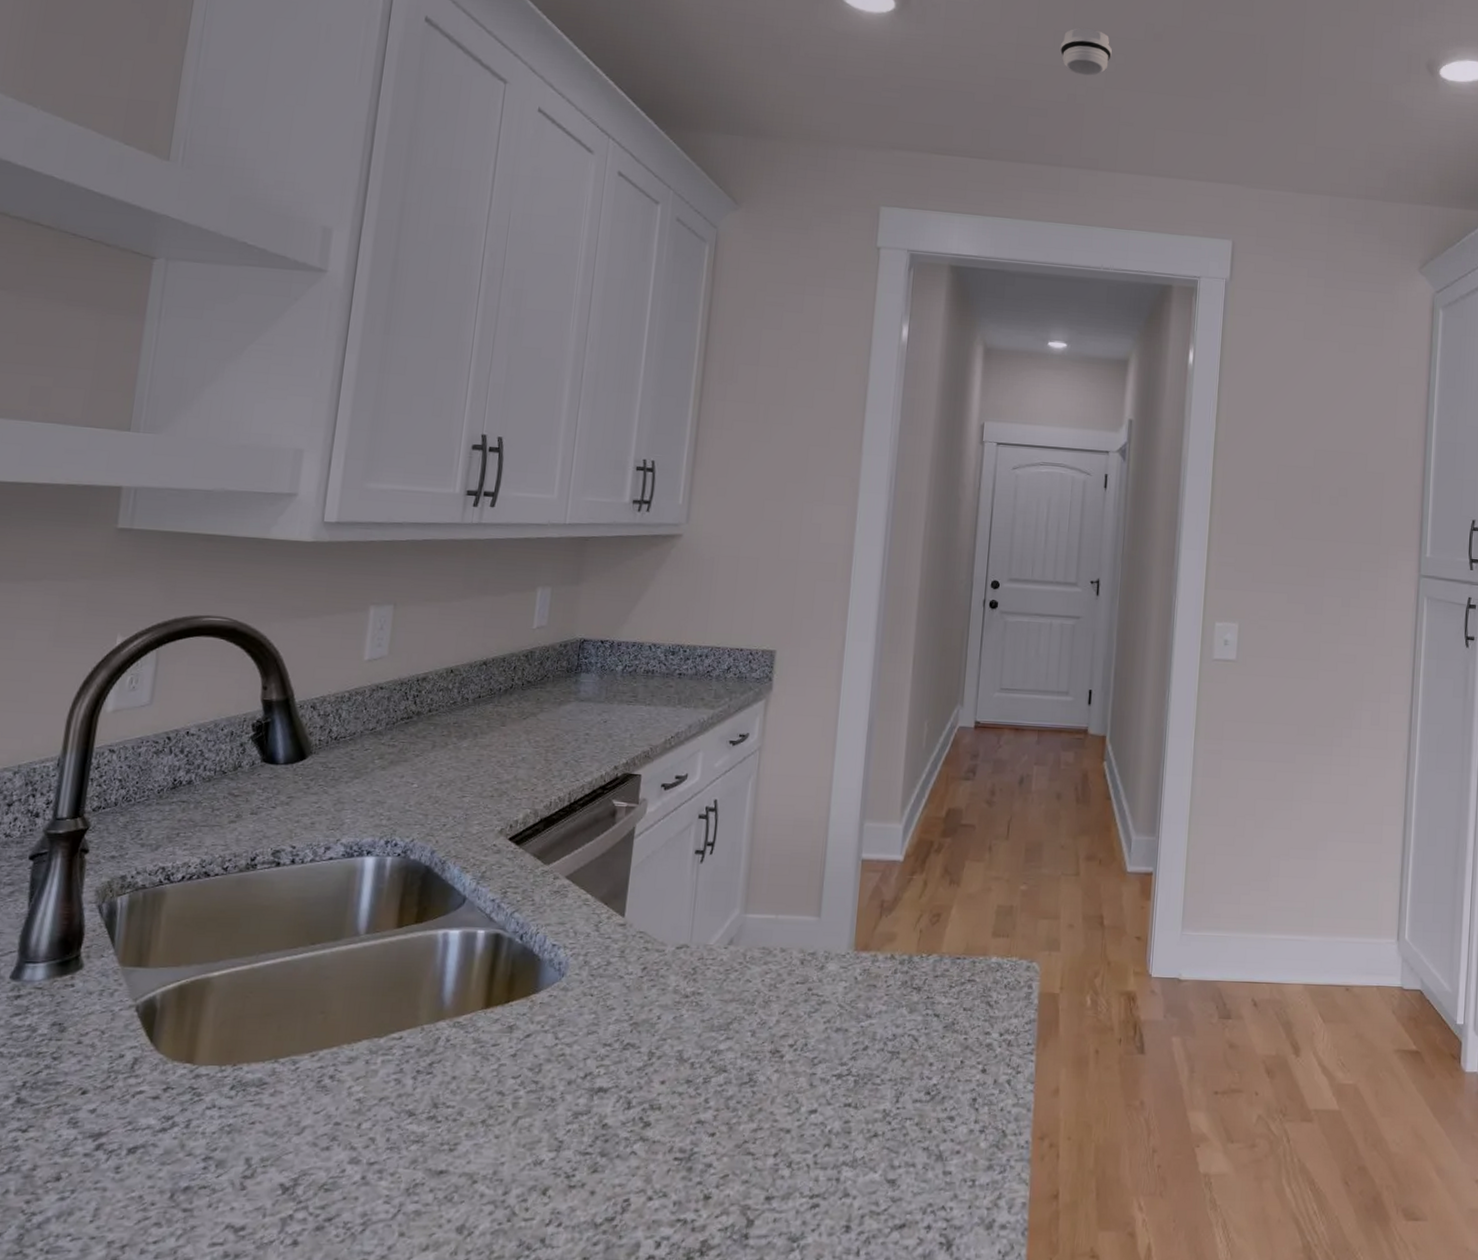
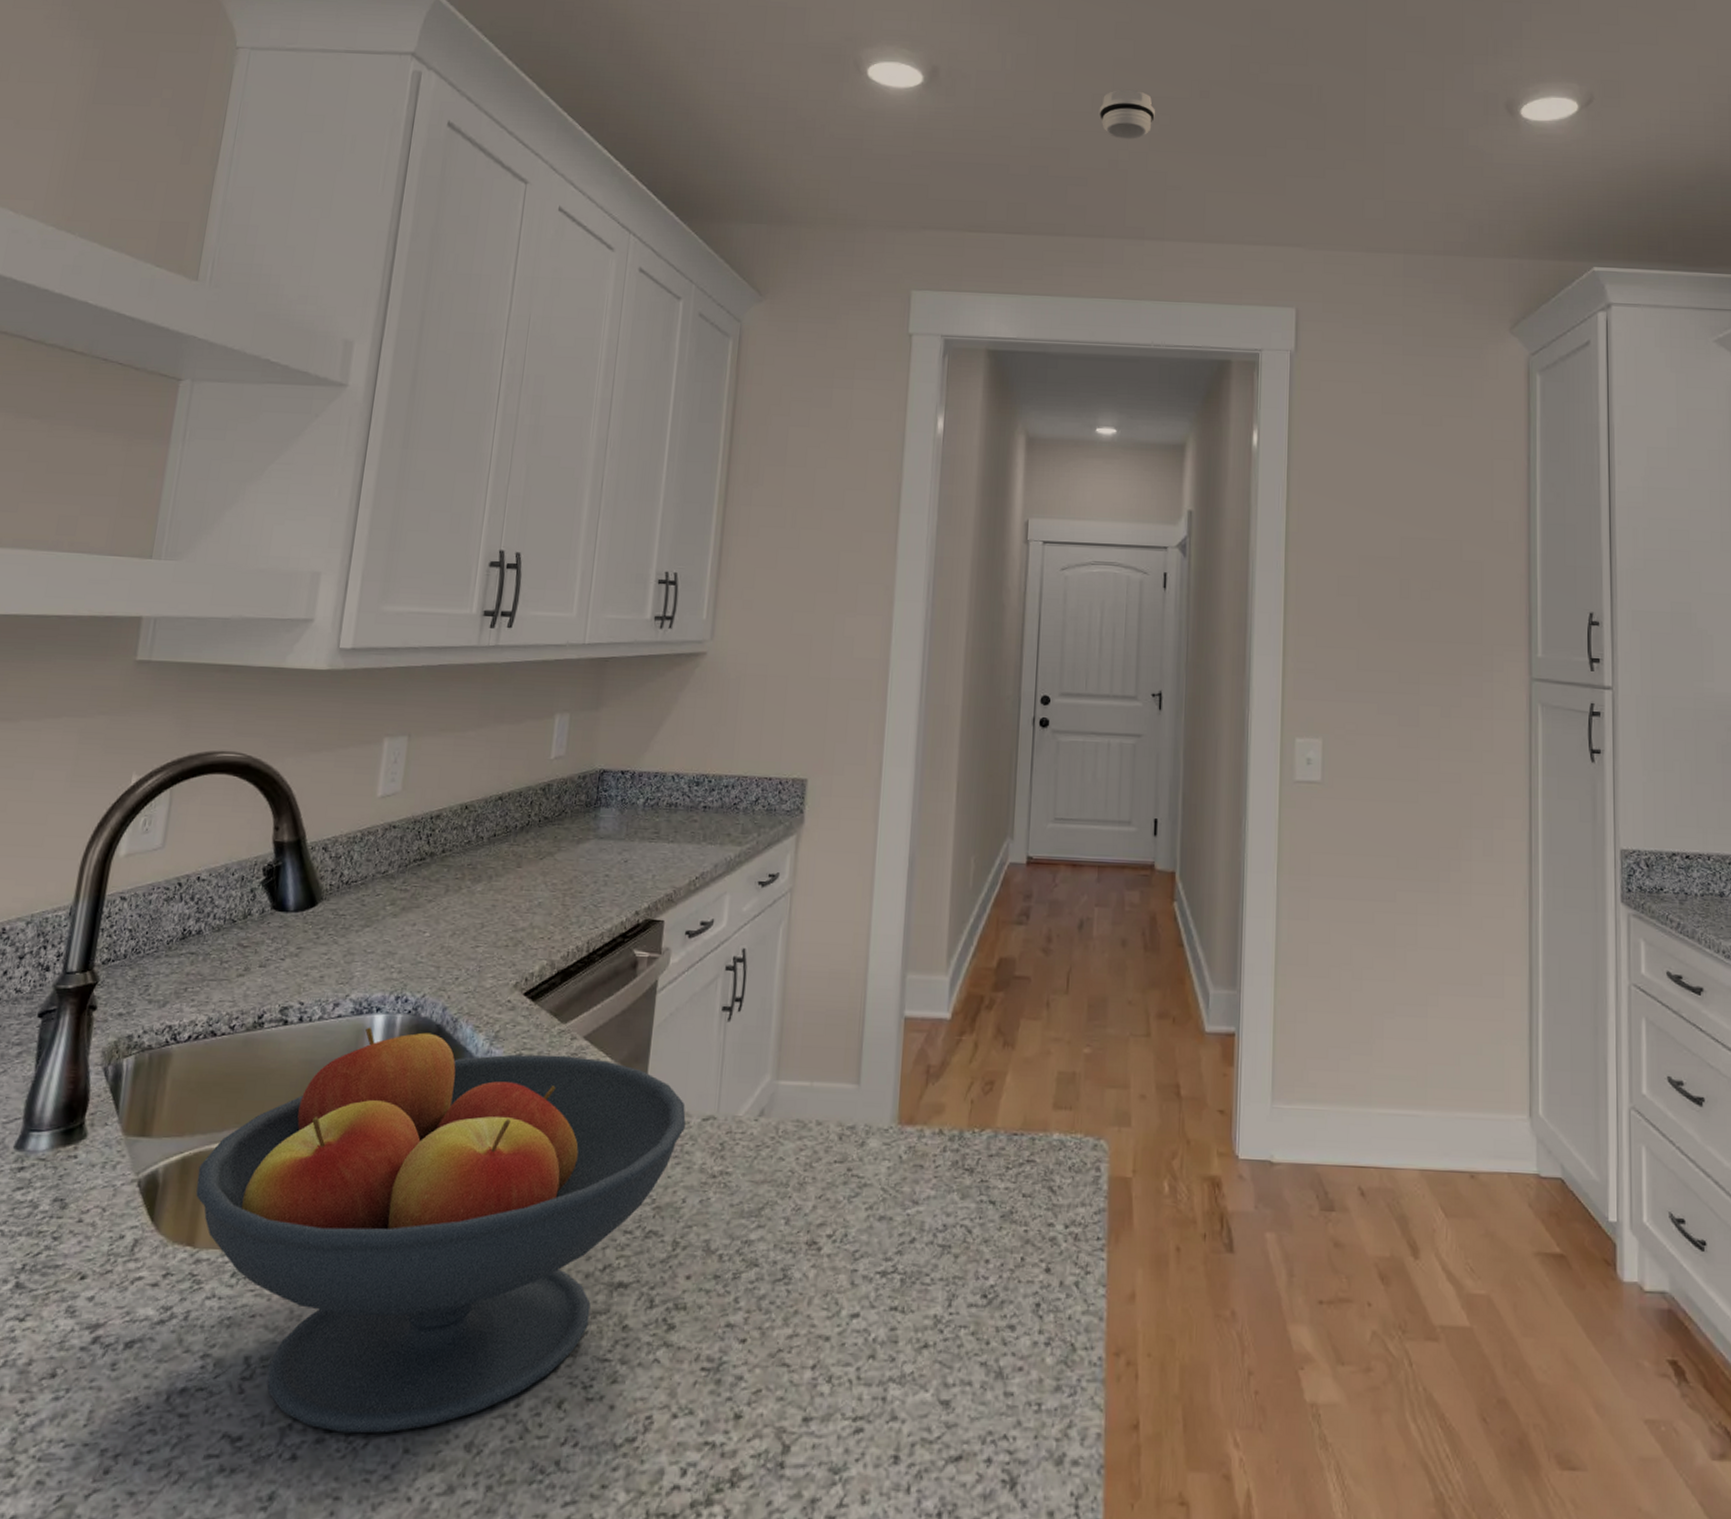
fruit bowl: none [194,868,661,1221] -> present [196,1027,686,1434]

